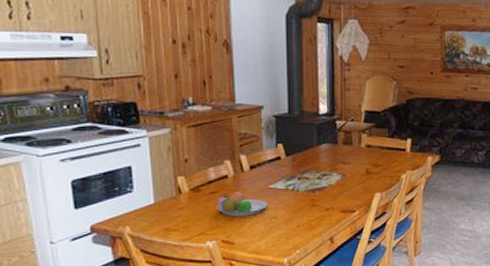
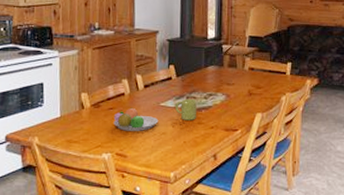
mug: none [286,179,310,203] -> present [175,98,197,120]

